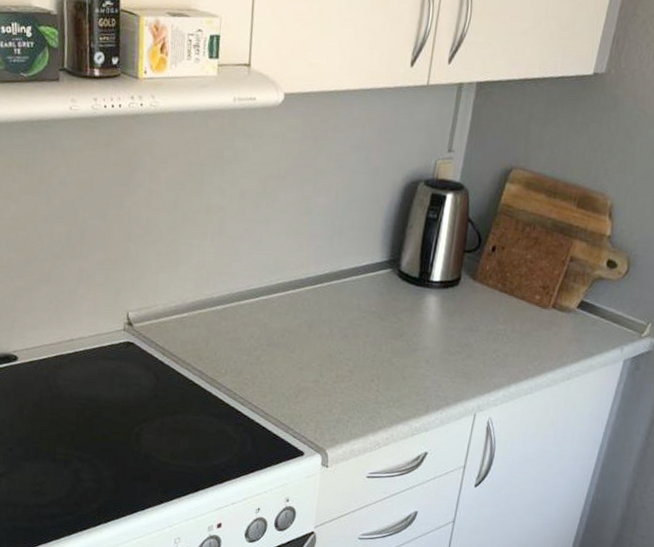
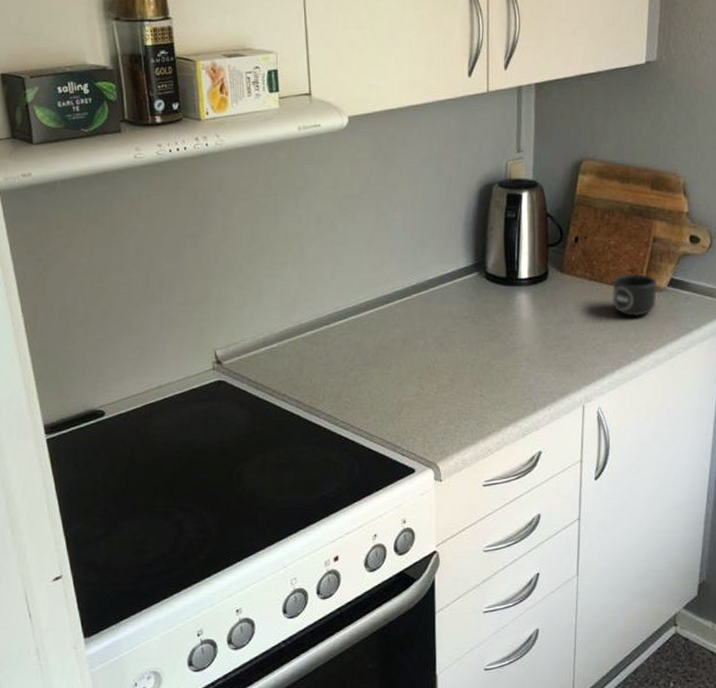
mug: none [520,290,567,335] -> present [612,273,658,317]

